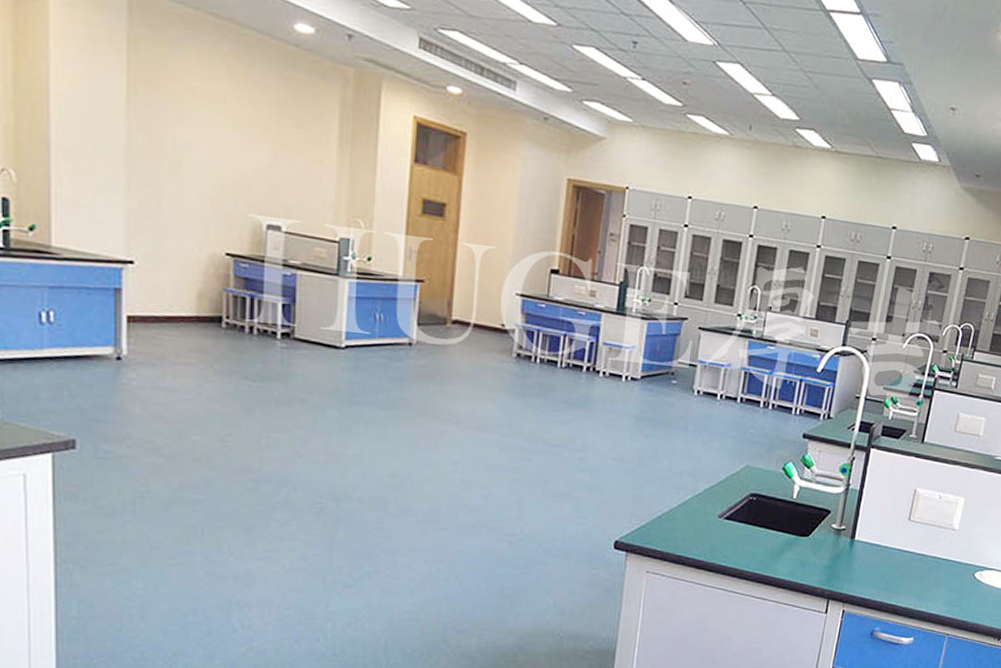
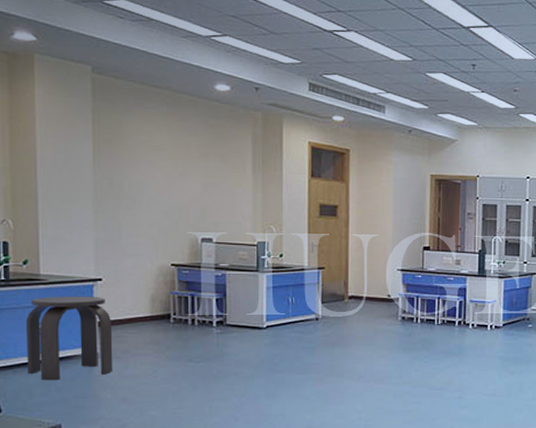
stool: none [32,275,146,385] -> present [26,296,113,381]

